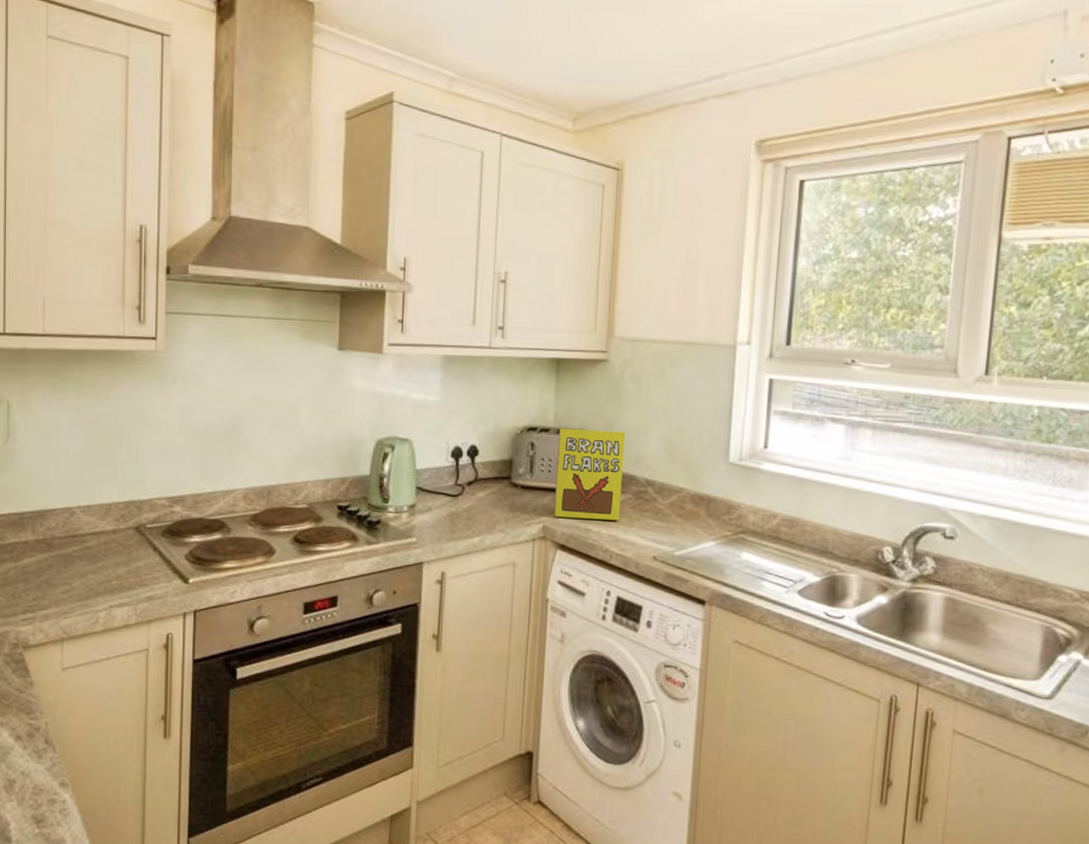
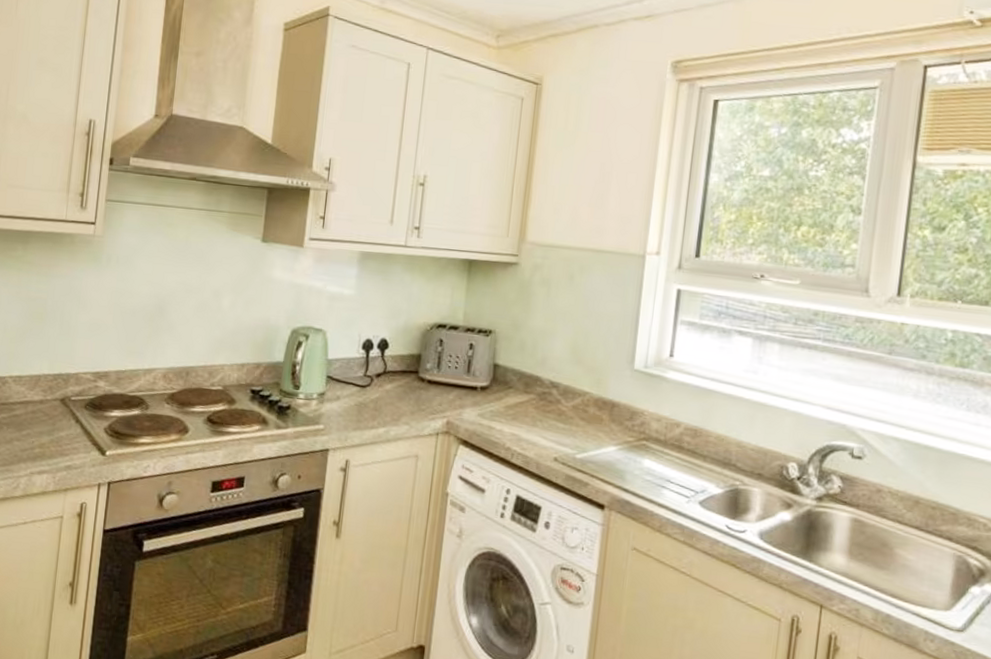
cereal box: present [554,428,625,521] -> none [458,326,532,420]

